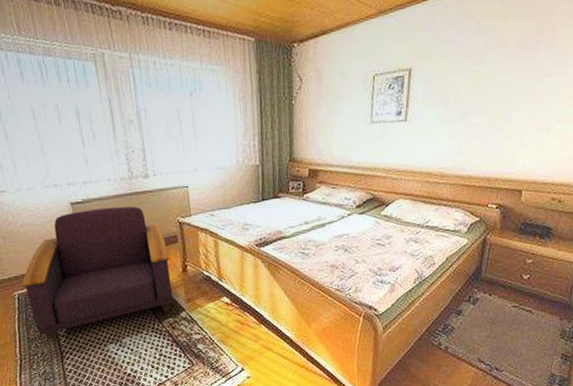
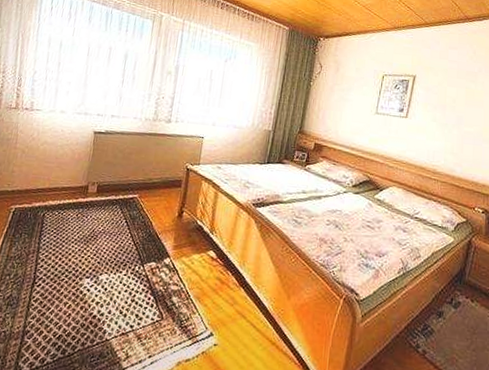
armchair: present [21,206,174,341] -> none [19,140,170,263]

